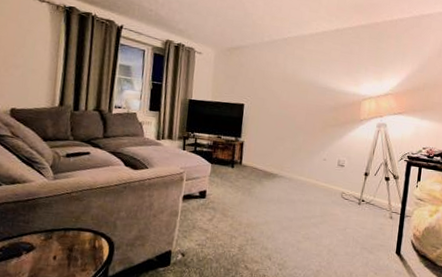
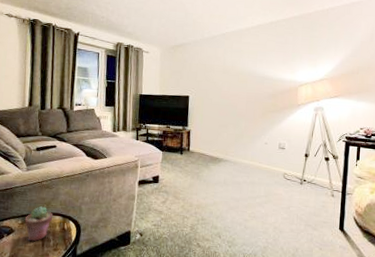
potted succulent: none [48,220,83,260] -> present [24,206,53,241]

